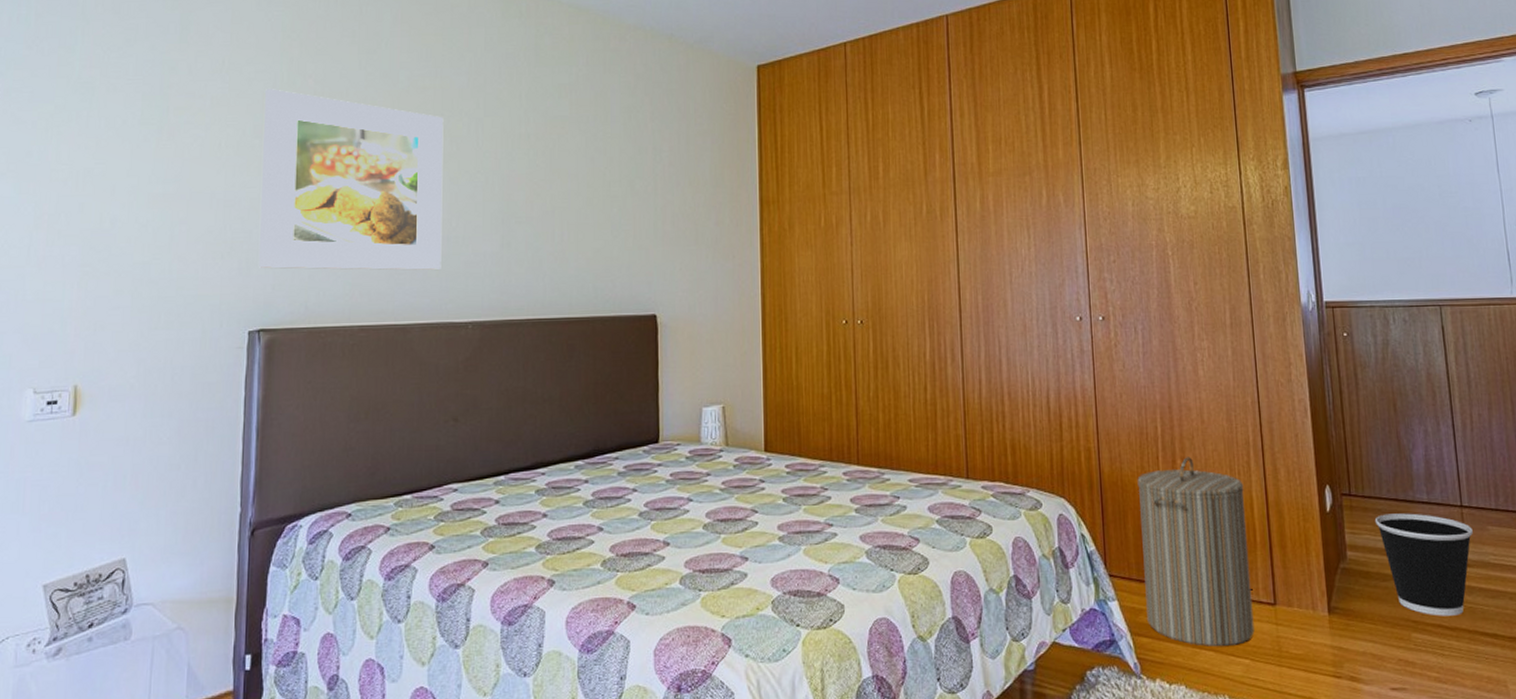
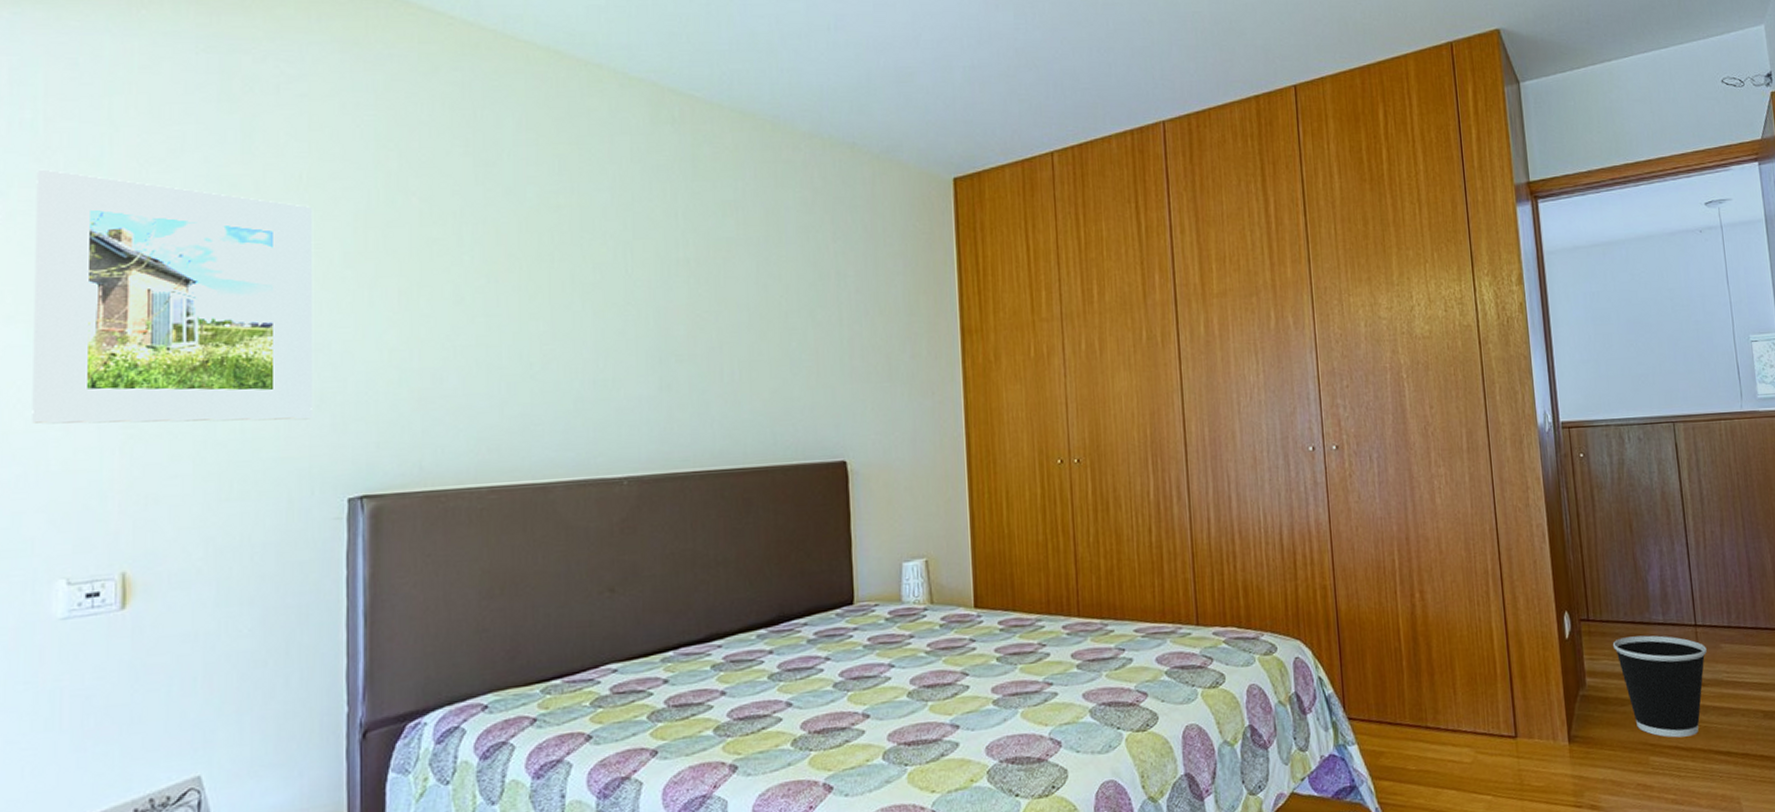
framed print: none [14,54,232,264] -> present [32,169,314,424]
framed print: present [258,89,444,270] -> none [356,209,588,424]
laundry hamper: present [1137,457,1255,647] -> none [1375,589,1496,786]

